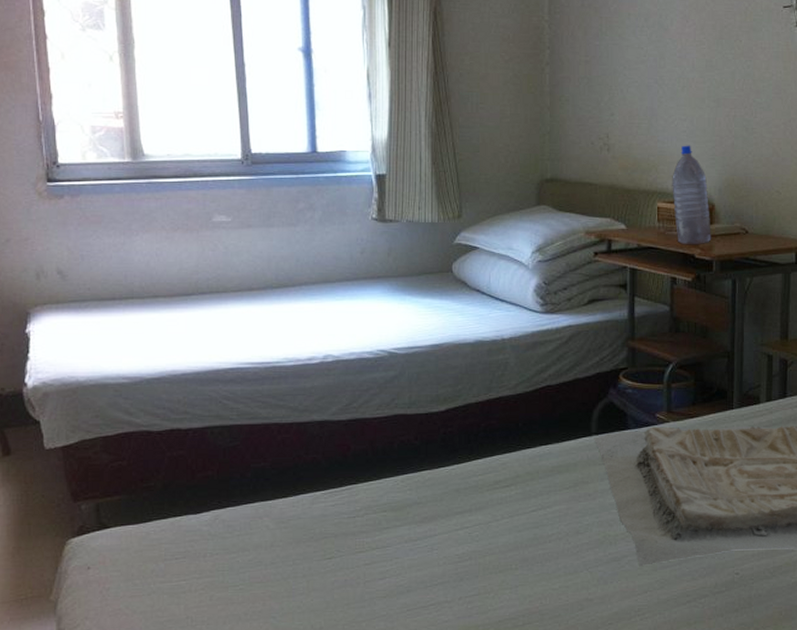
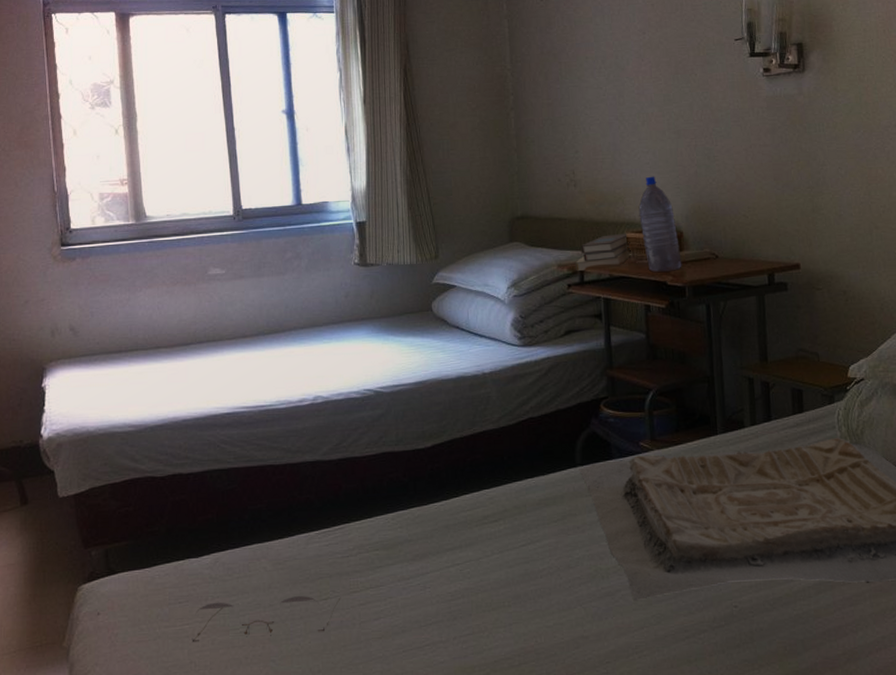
glasses: none [188,555,346,599] -> present [191,596,341,643]
books: none [602,202,661,240] -> present [574,233,630,272]

